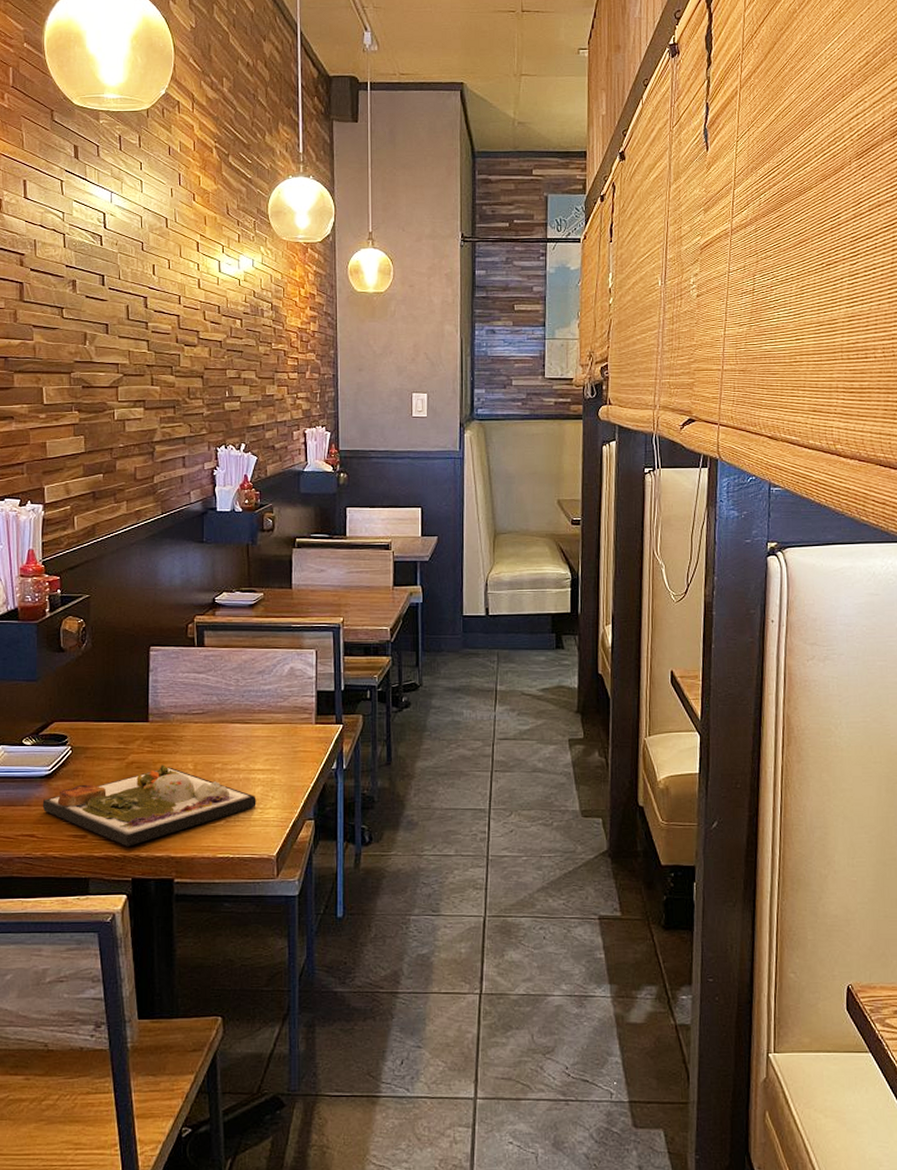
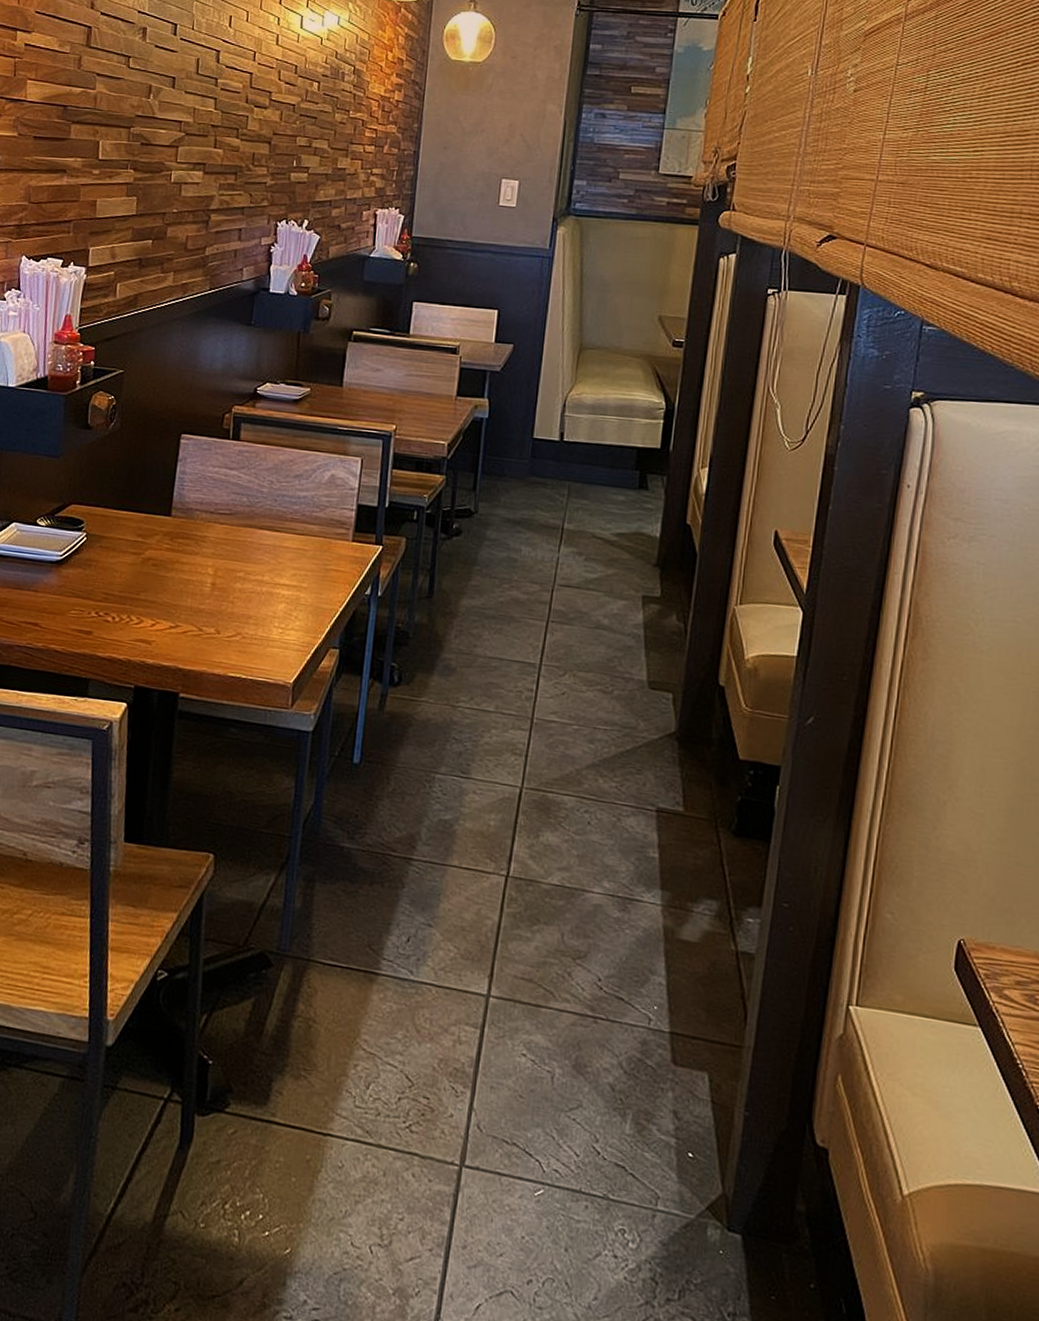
dinner plate: present [42,764,256,847] -> none [49,565,278,651]

